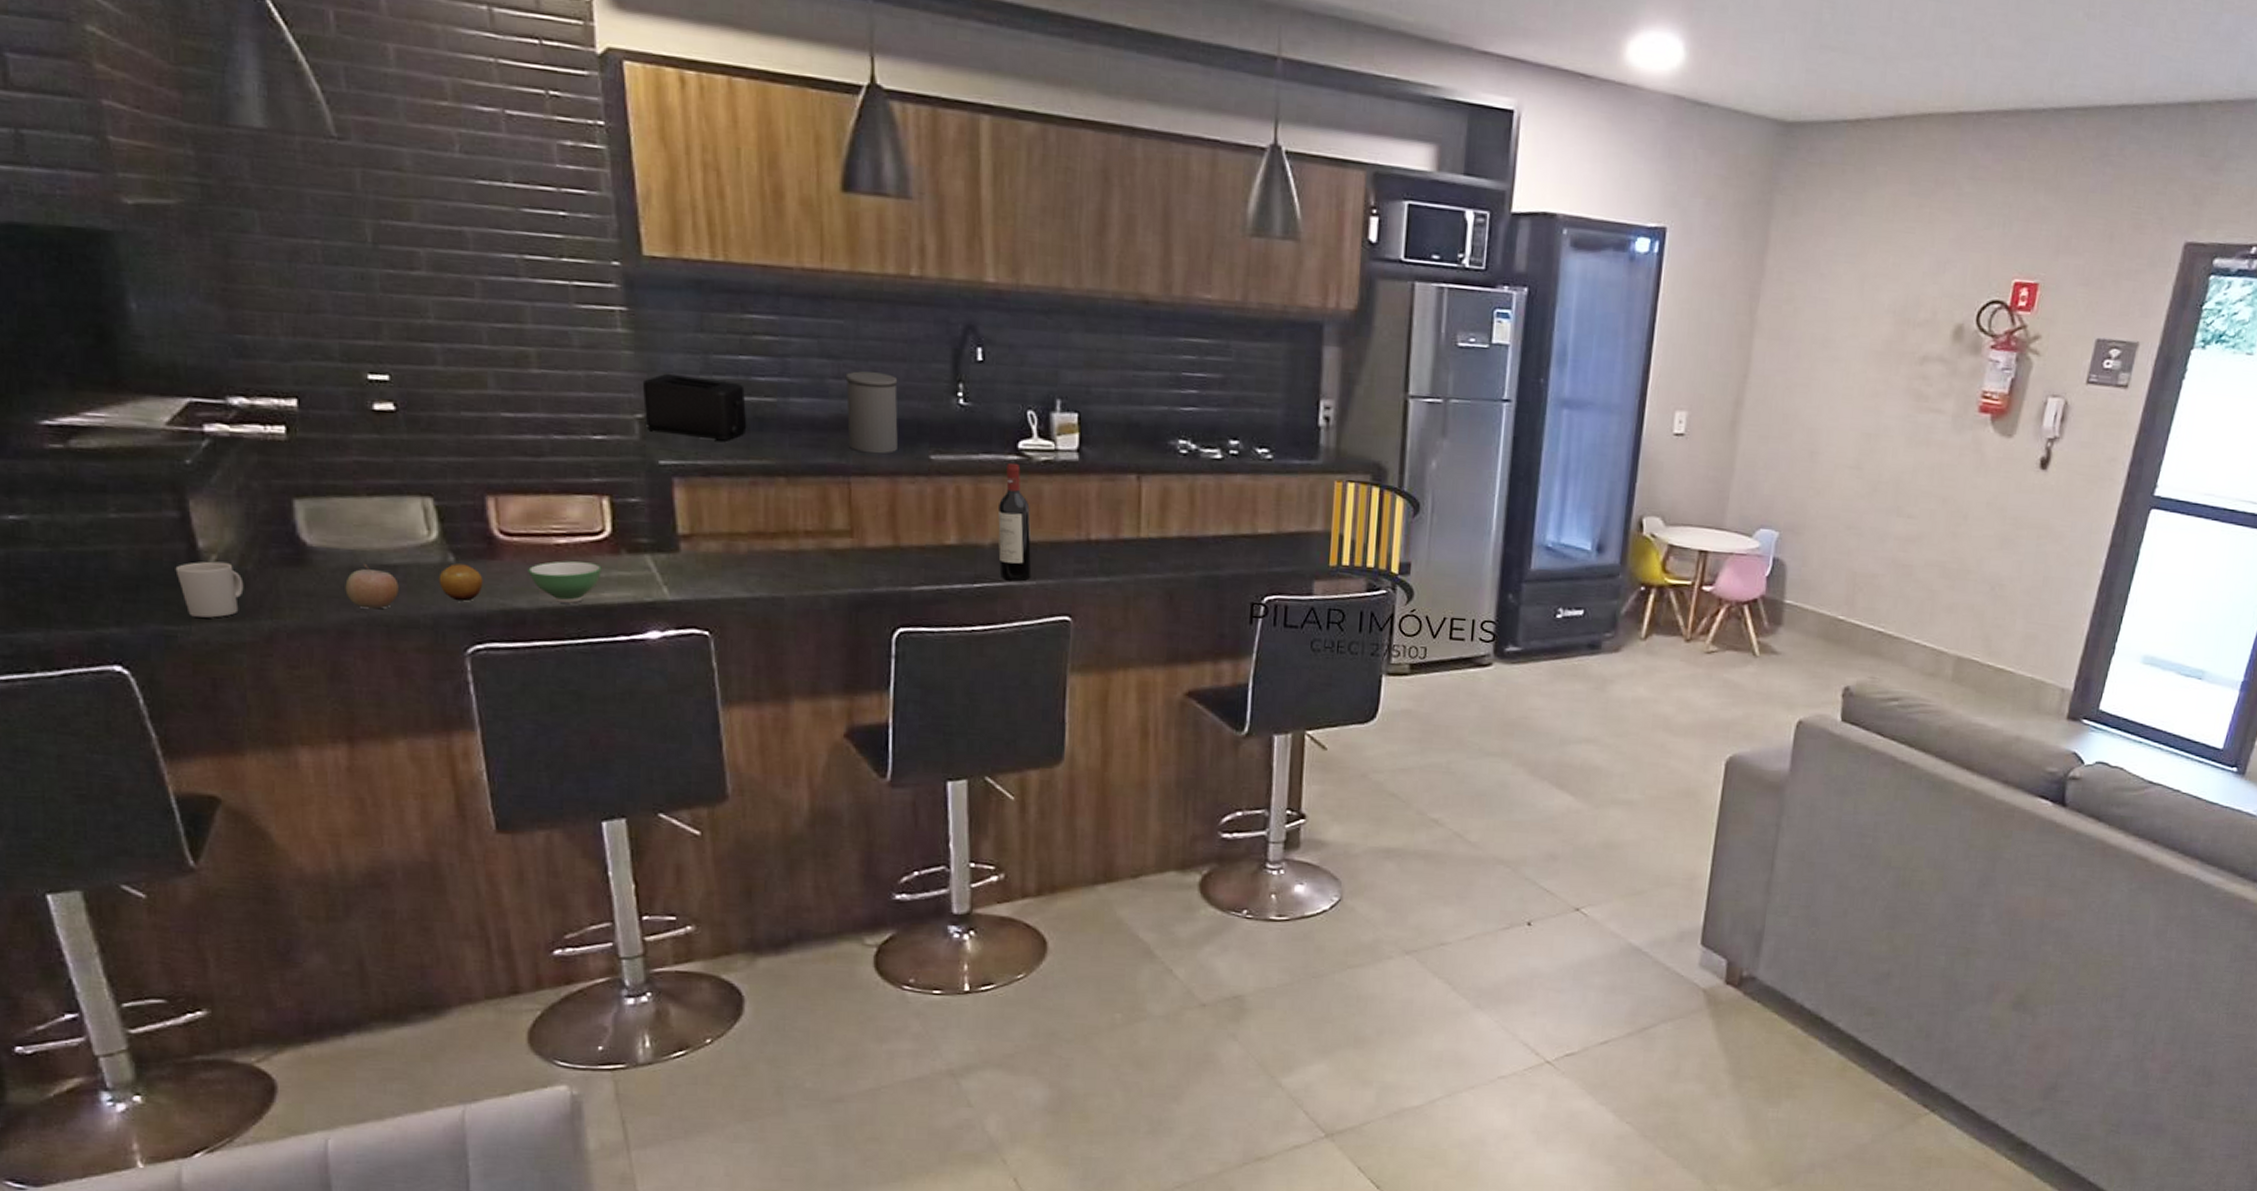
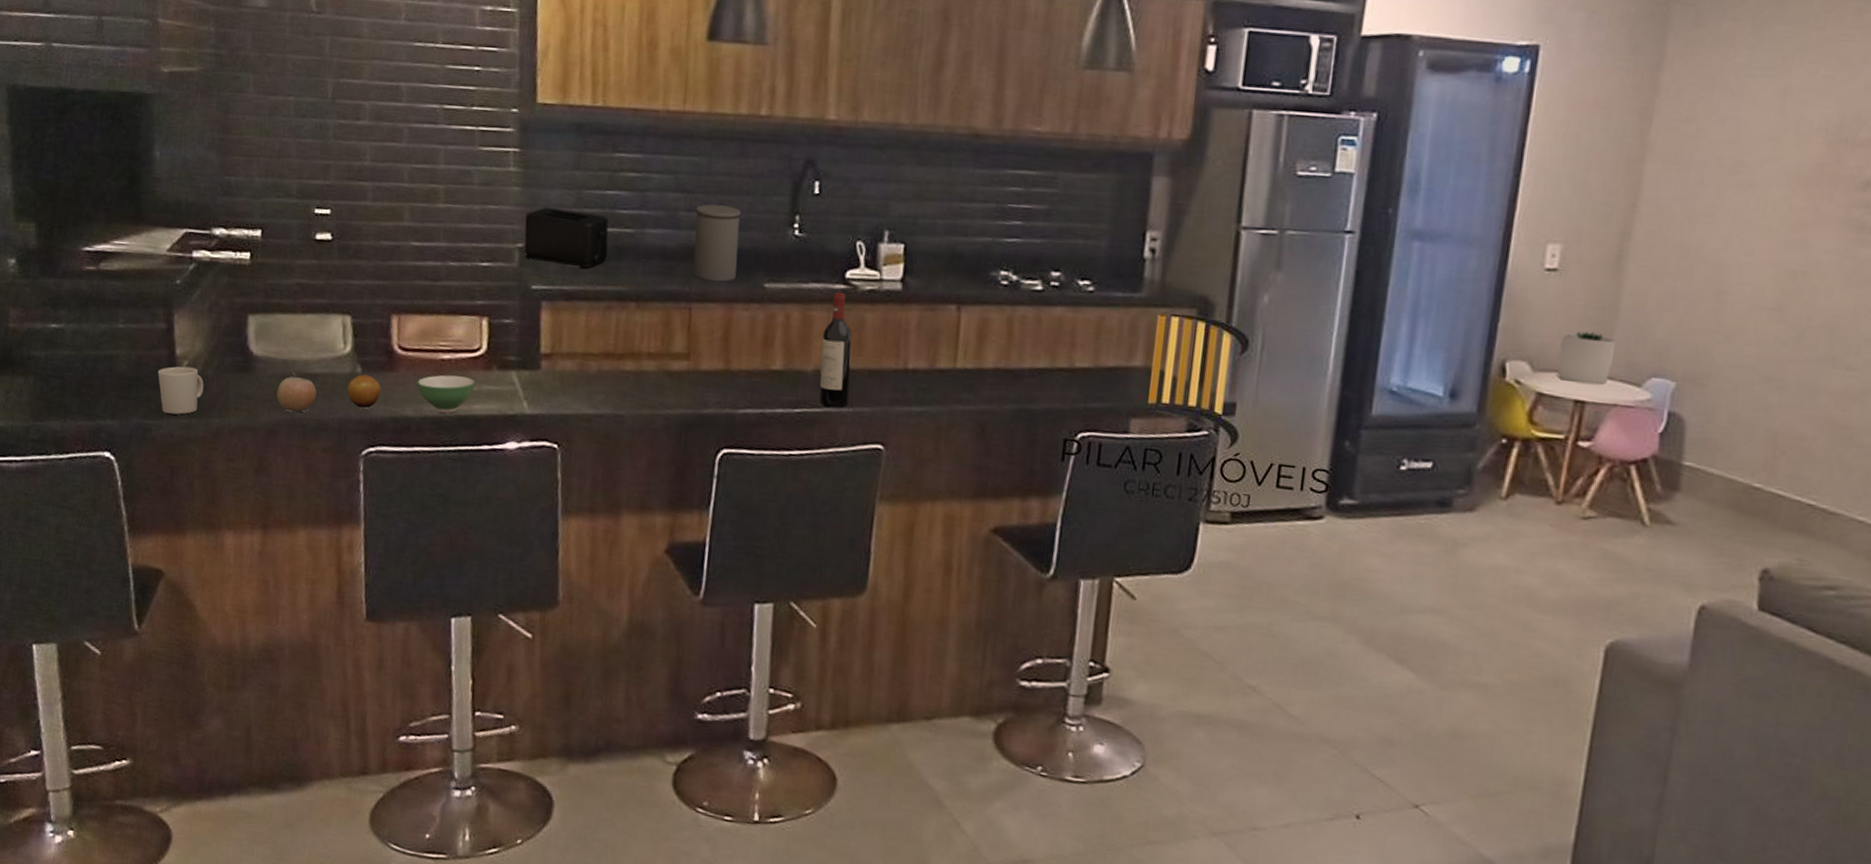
planter: none [1685,489,1732,537] -> present [1557,331,1617,386]

